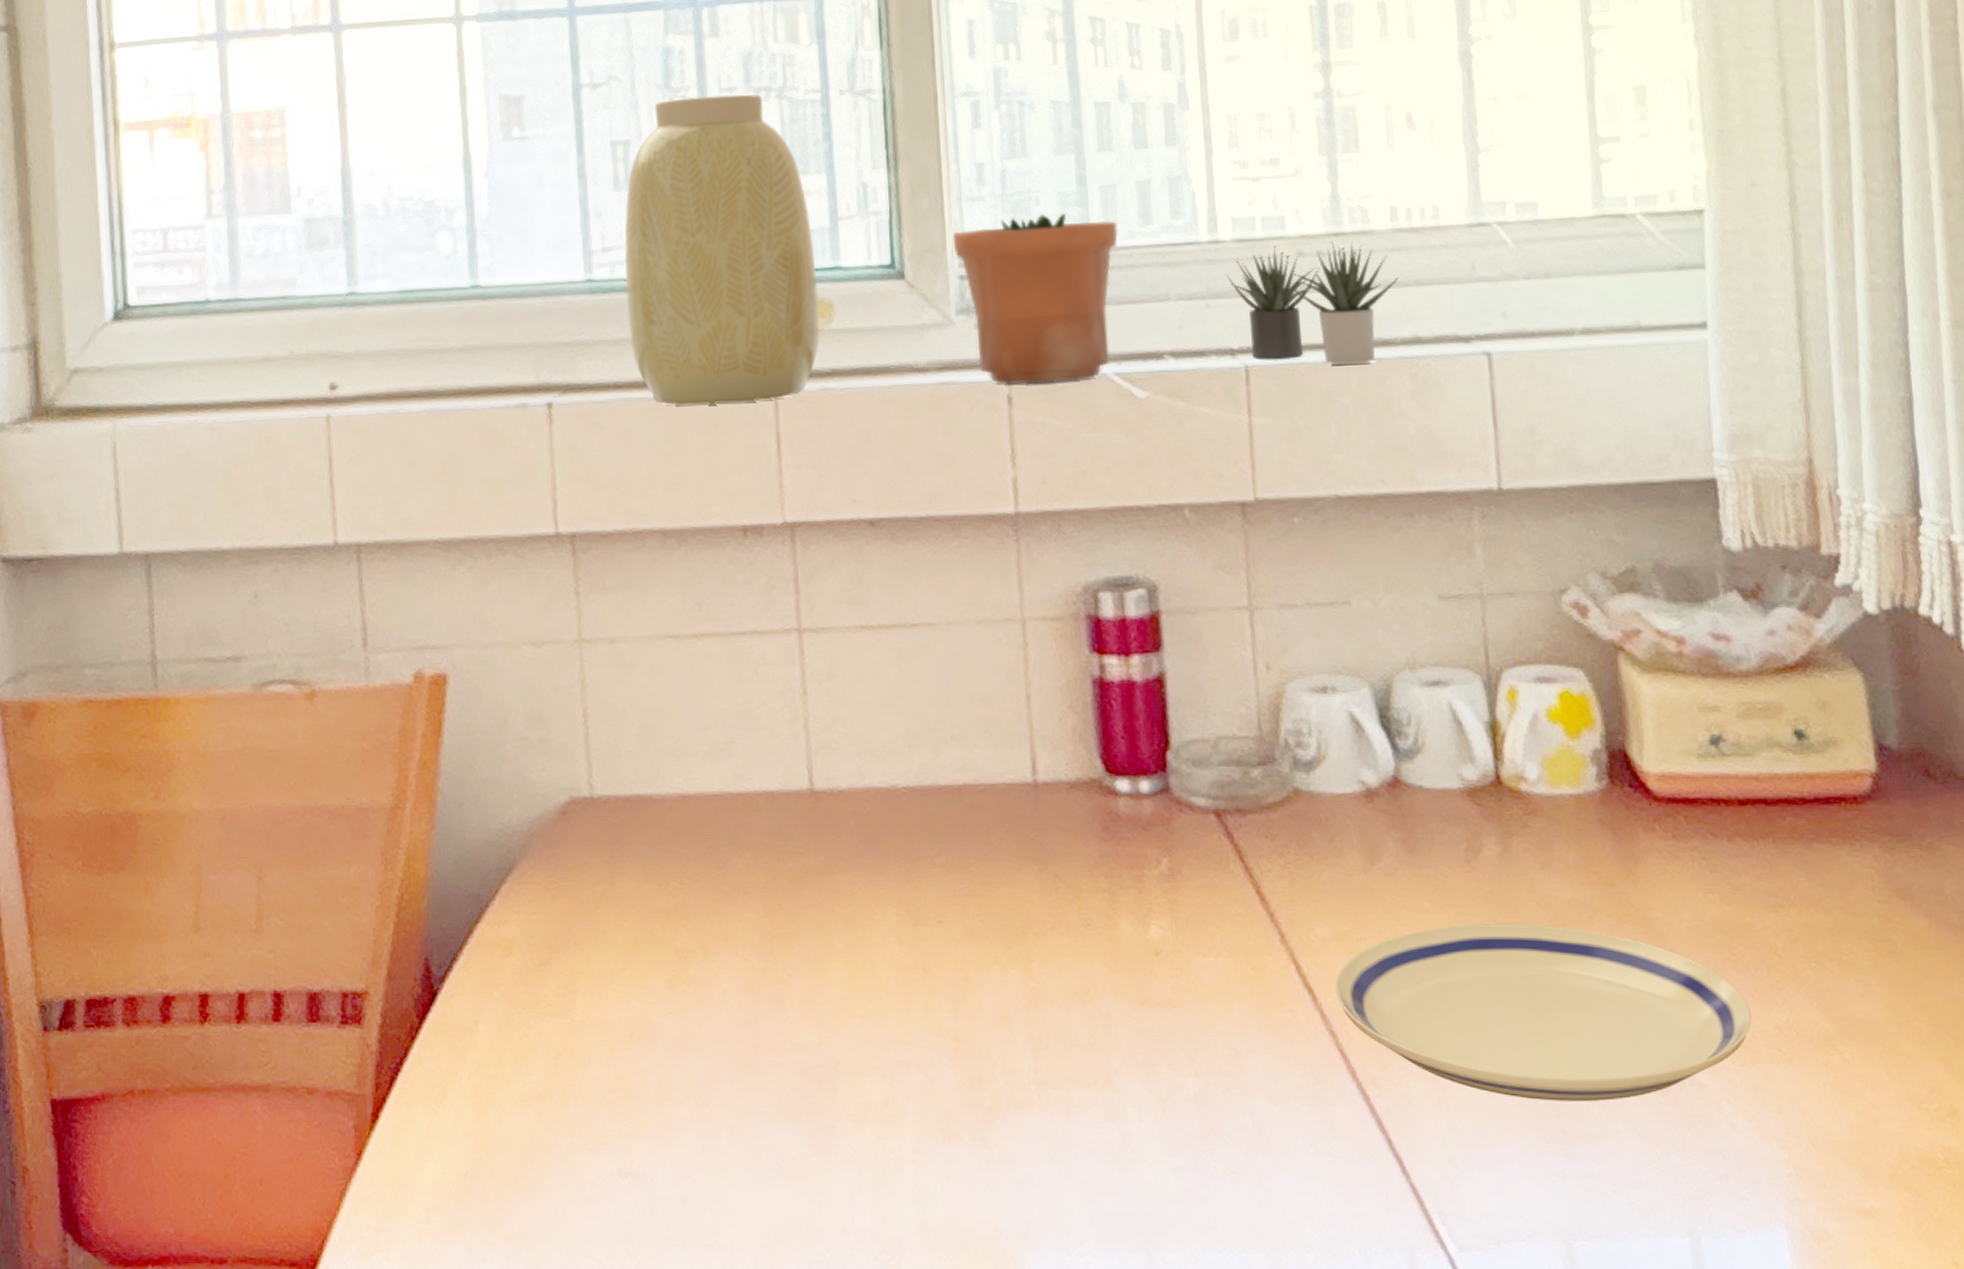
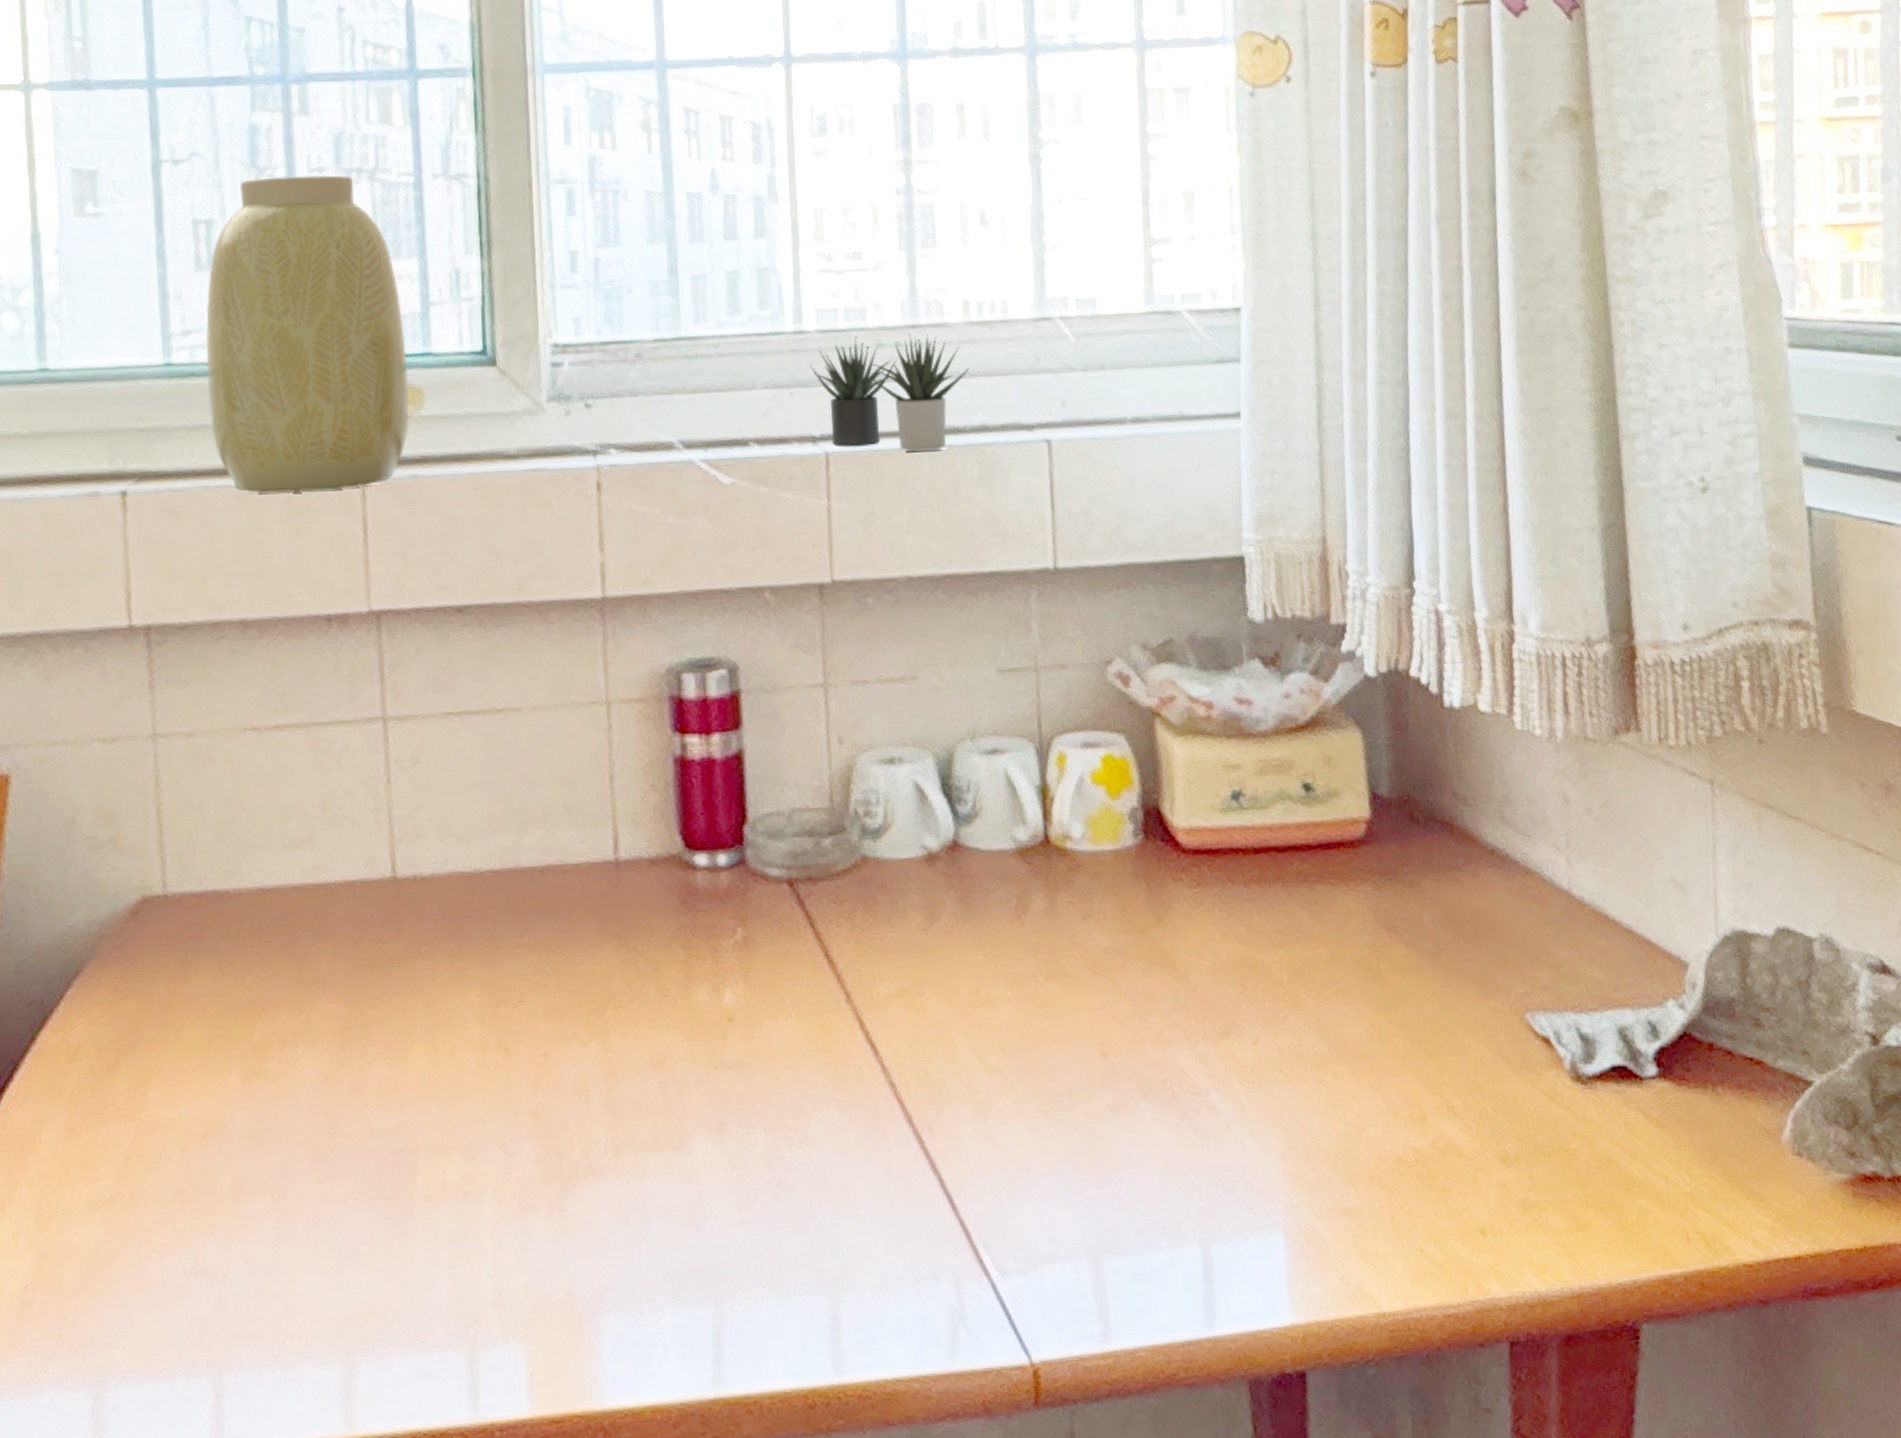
planter: present [952,214,1118,384] -> none [545,302,707,470]
plate: present [1335,923,1752,1101] -> none [895,971,1259,1133]

